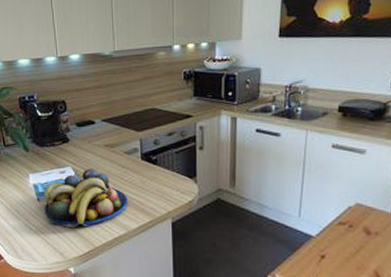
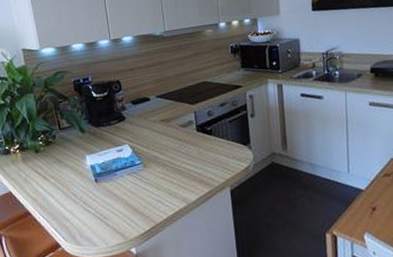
fruit bowl: present [43,169,128,227] -> none [101,144,186,206]

